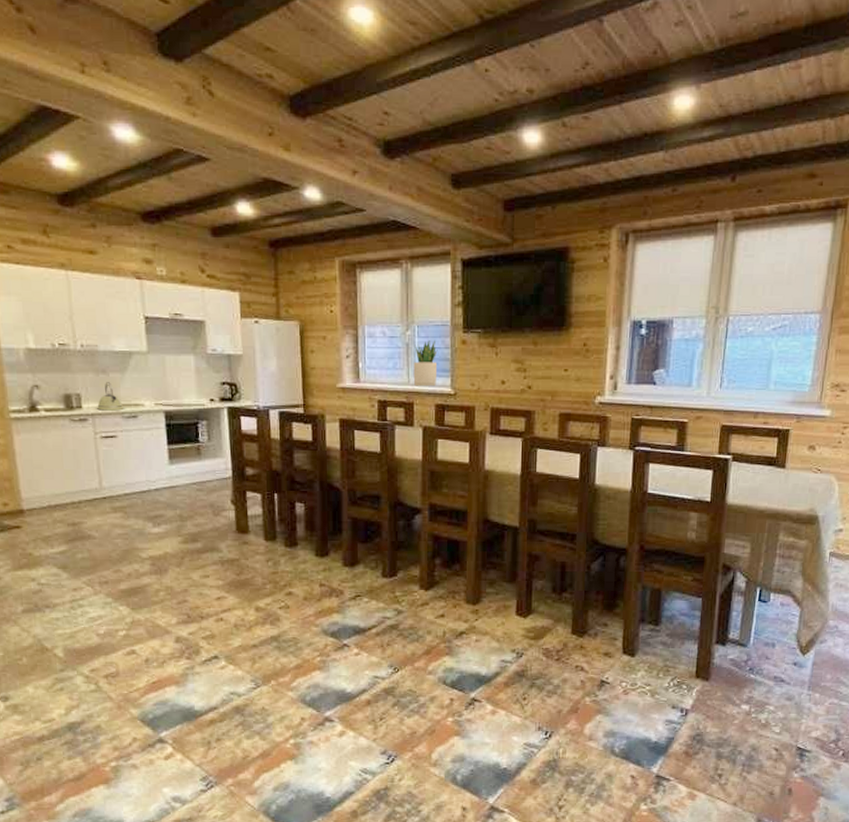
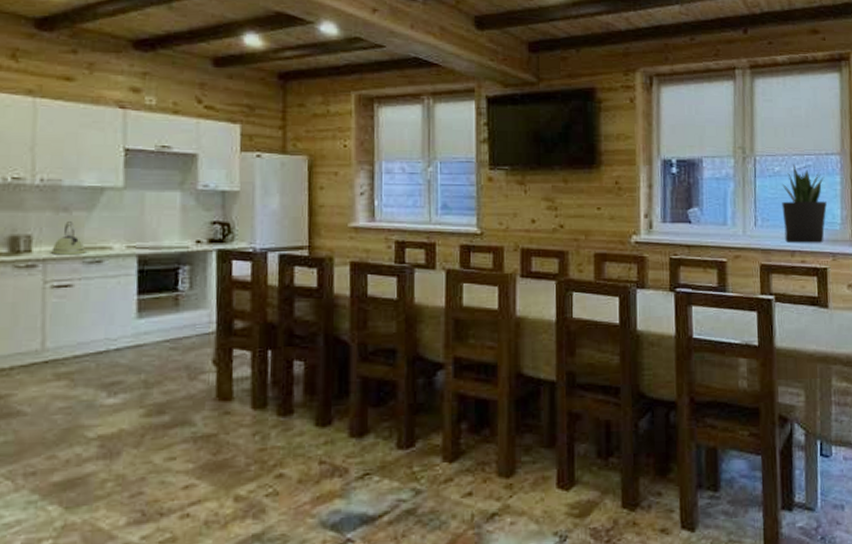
planter: present [413,340,438,387] -> none [435,177,462,226]
planter: none [750,324,800,406] -> present [782,164,827,244]

